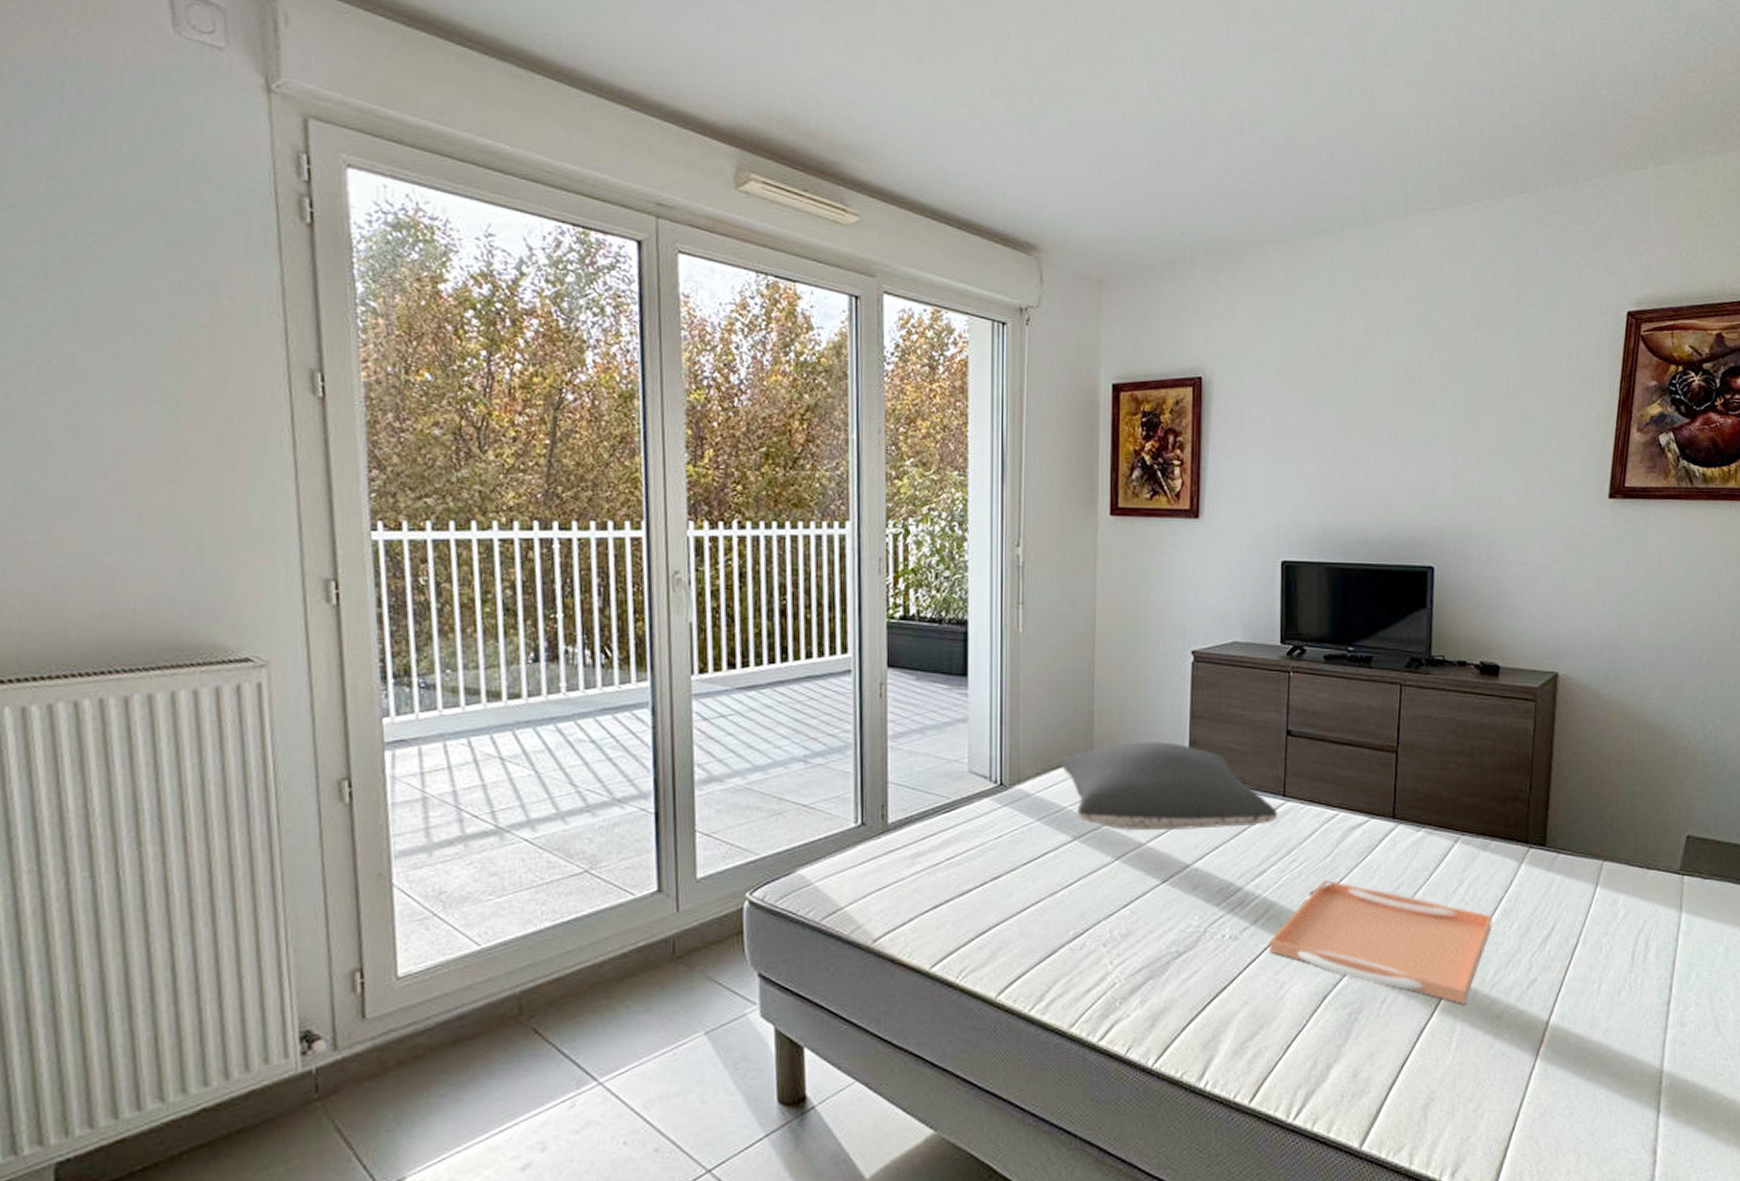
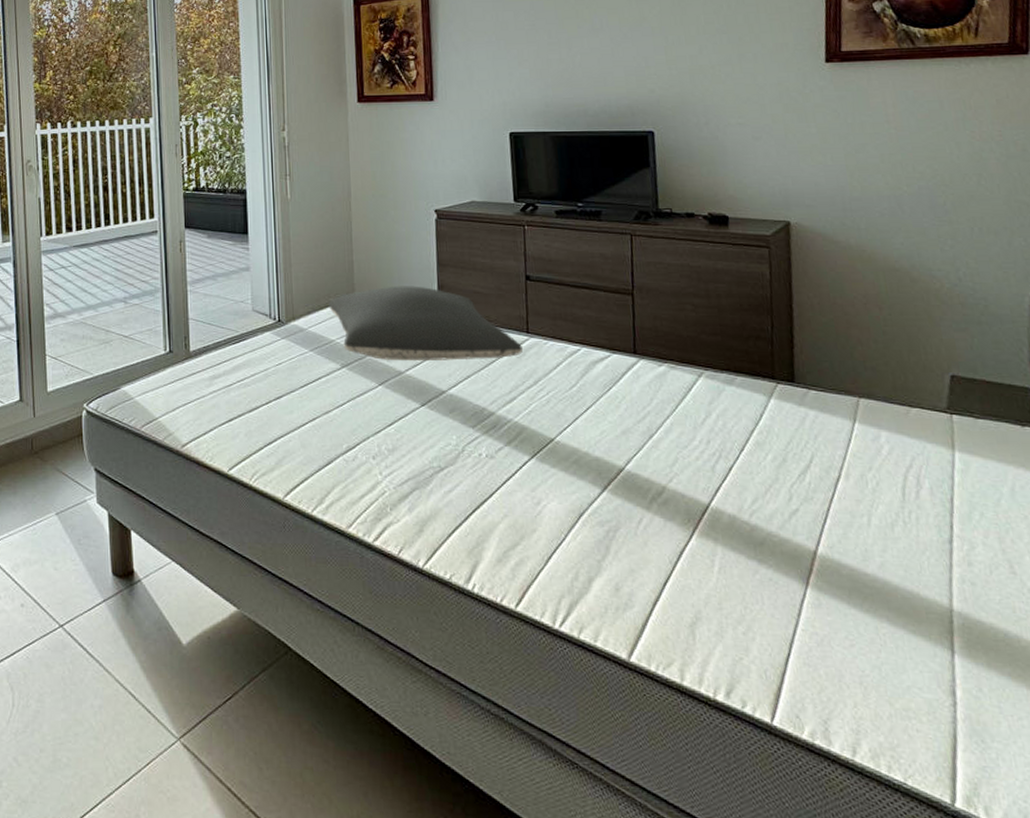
serving tray: present [1269,879,1492,1004] -> none [523,407,746,529]

